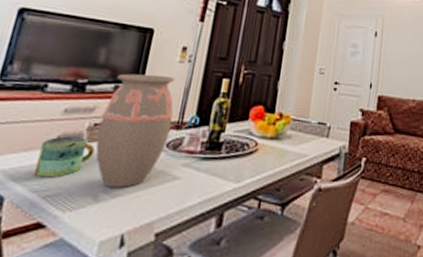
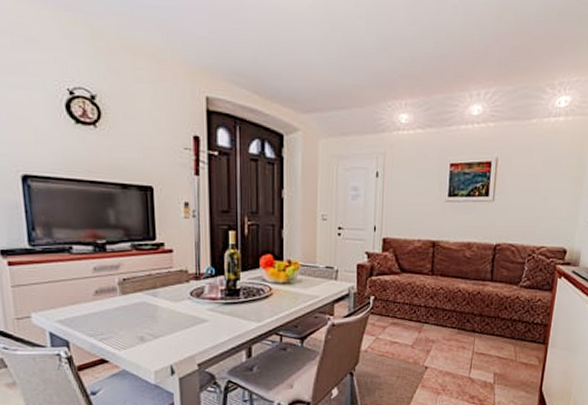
mug: present [34,136,95,178] -> none [84,291,130,325]
decorative vase: present [95,73,175,188] -> none [128,231,191,330]

